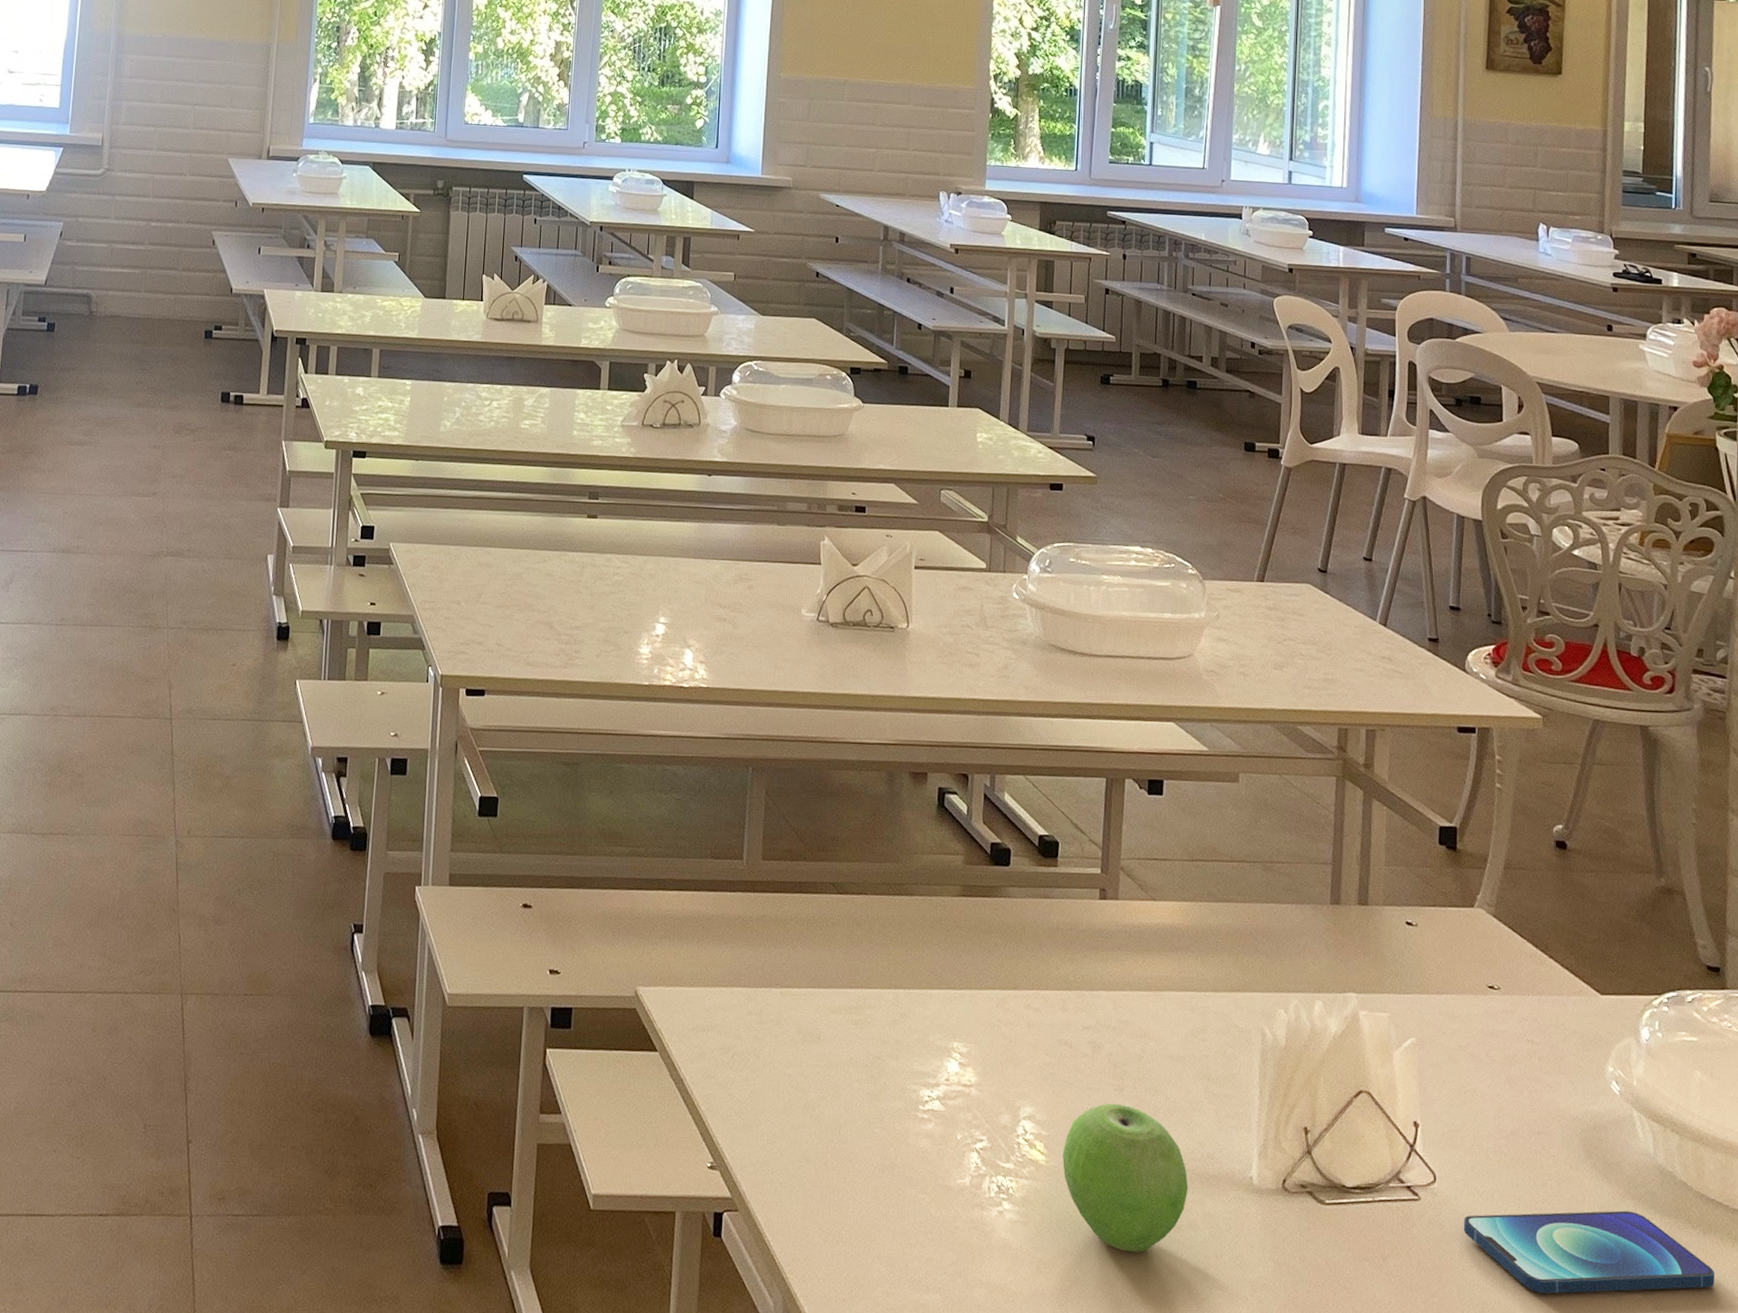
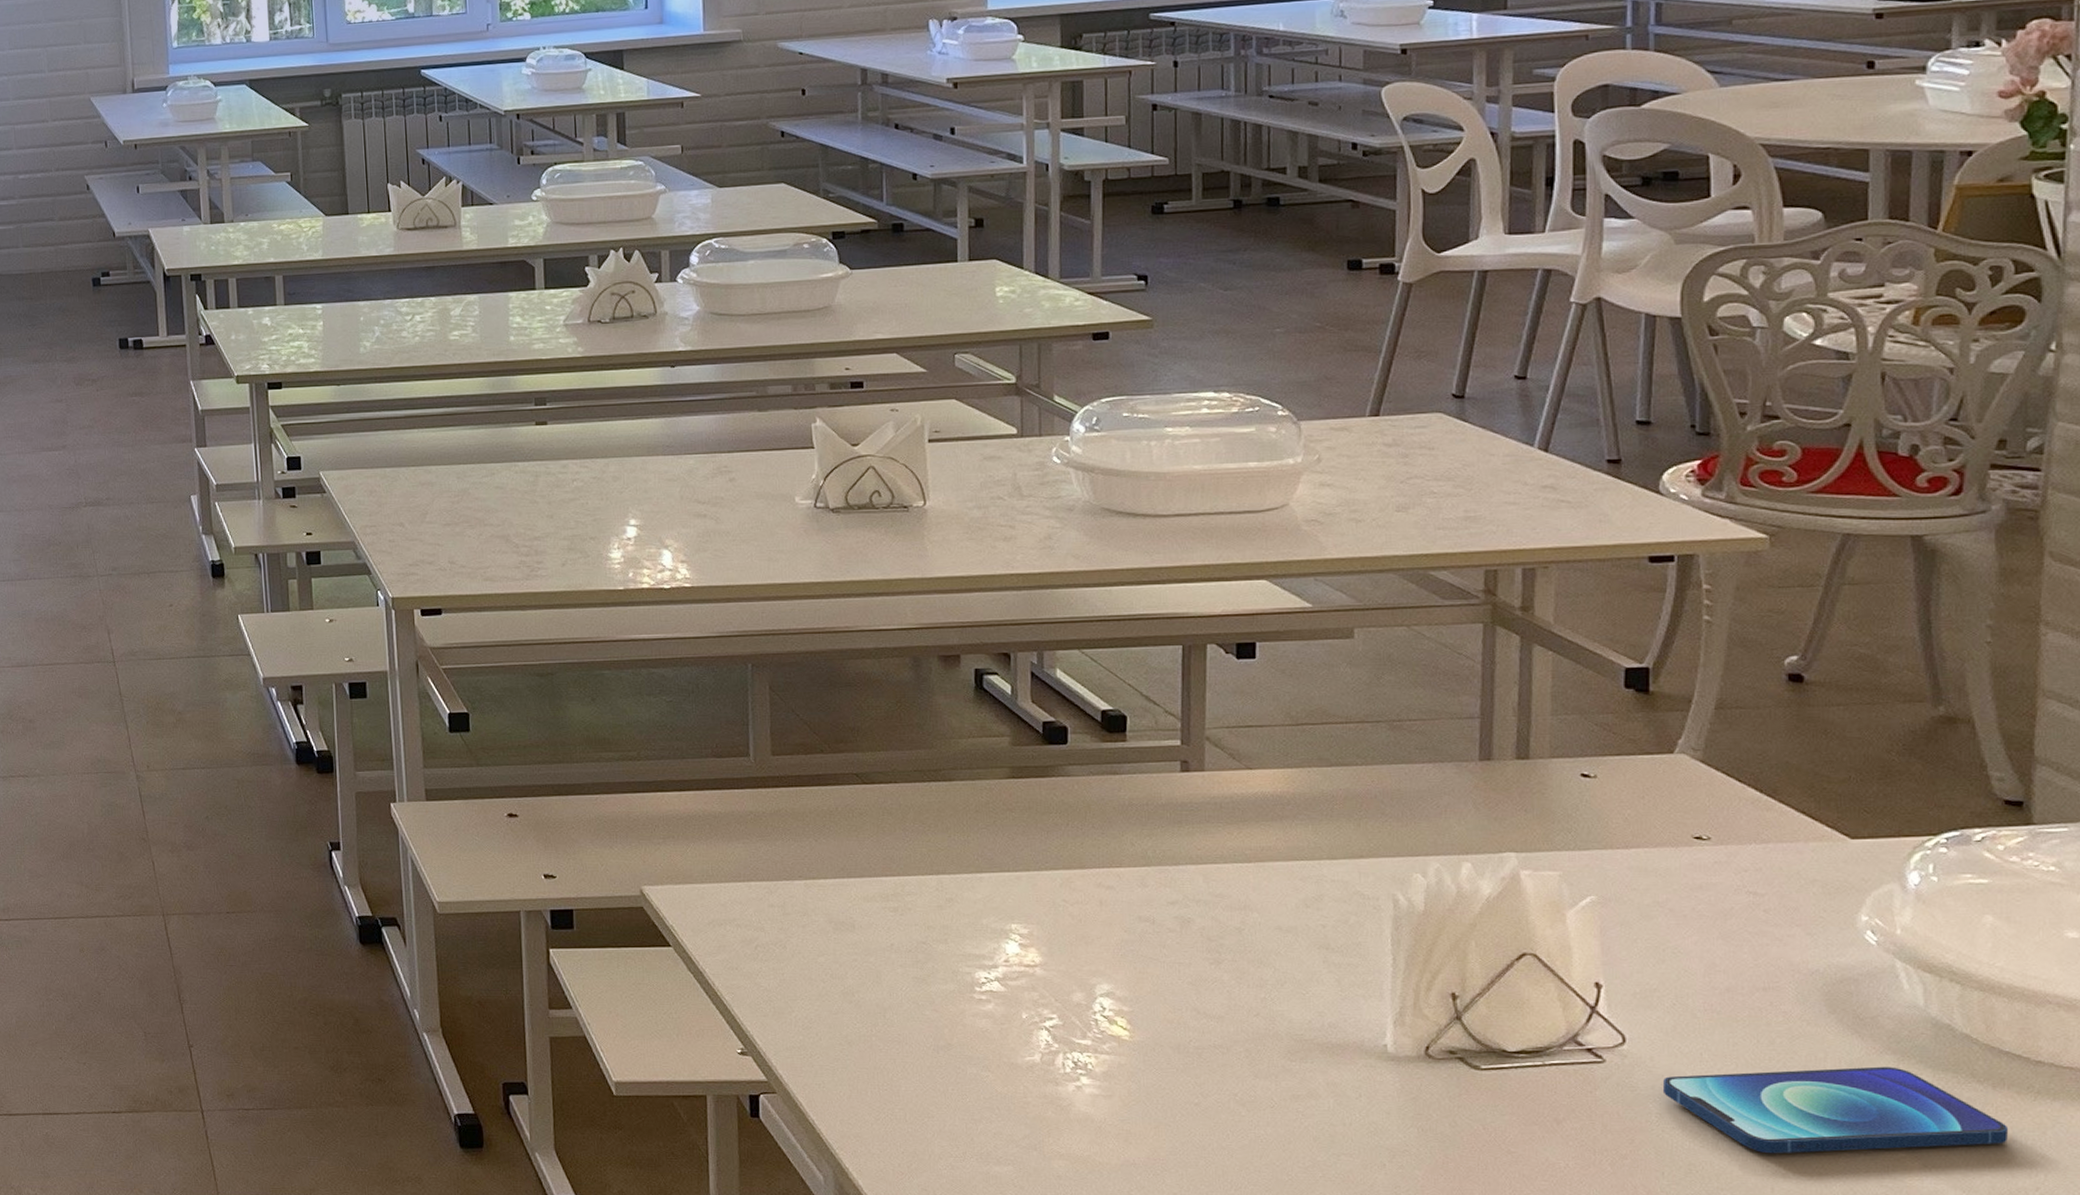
fruit: present [1062,1103,1189,1252] -> none [1150,977,1307,1122]

